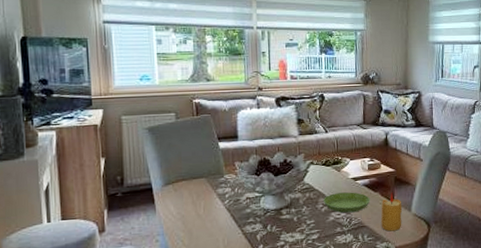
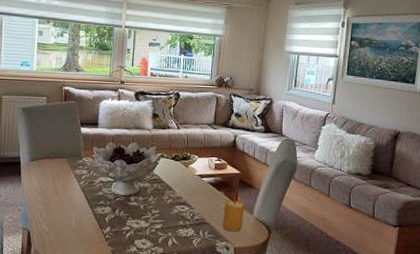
saucer: present [323,192,370,213] -> none [170,187,214,209]

